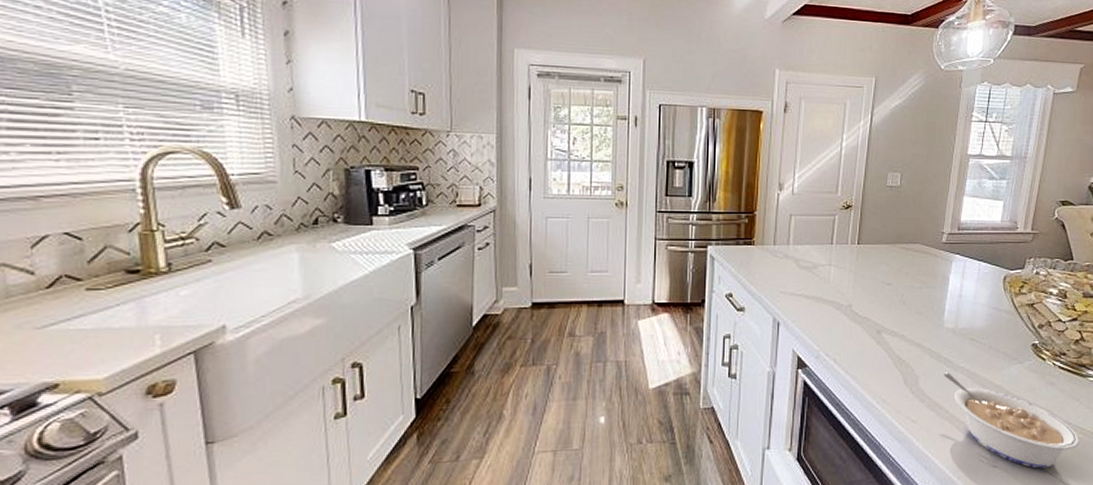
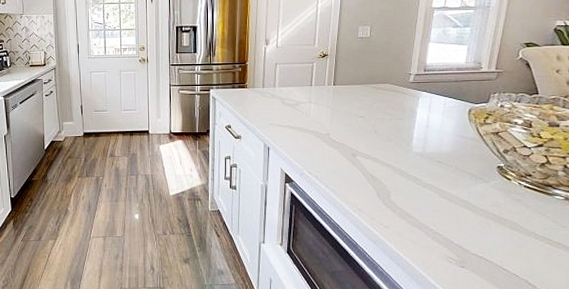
legume: present [944,372,1079,469] -> none [413,189,546,271]

